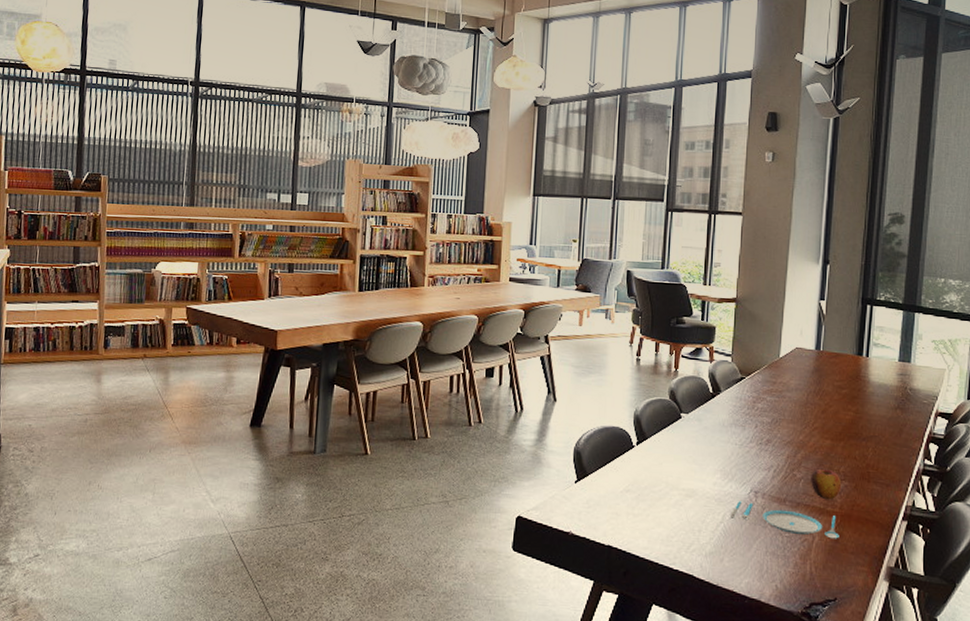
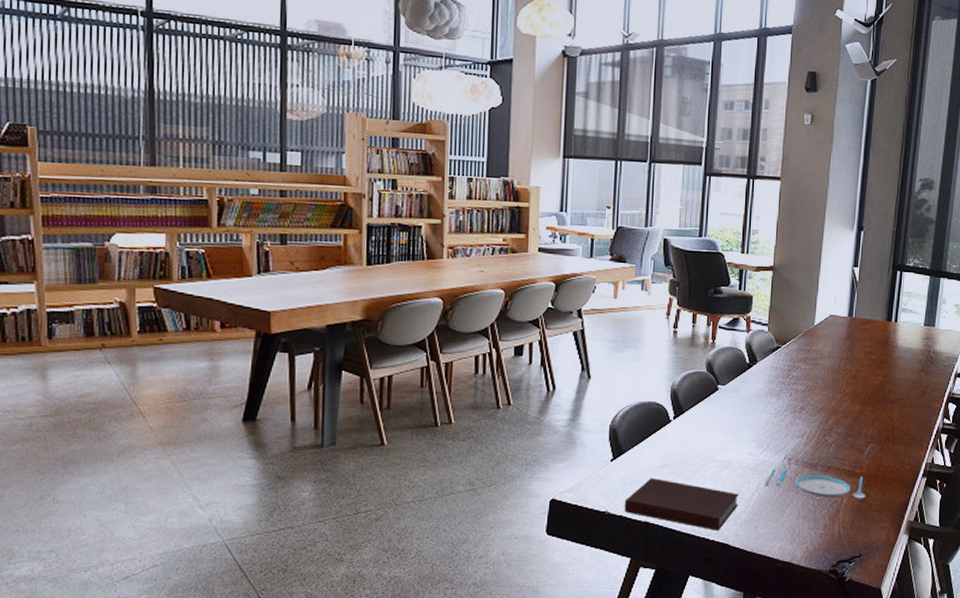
notebook: none [587,502,703,560] -> present [624,478,739,531]
apple: present [811,468,842,500] -> none [841,433,869,463]

